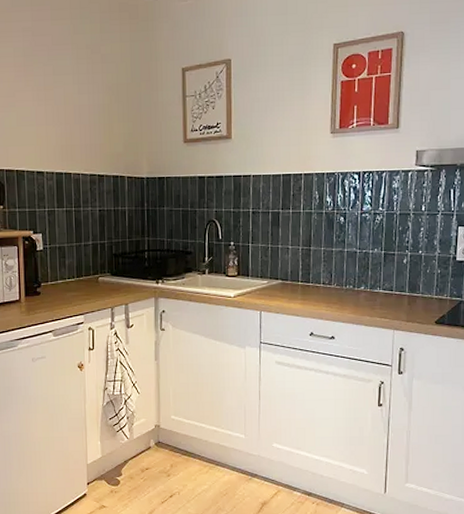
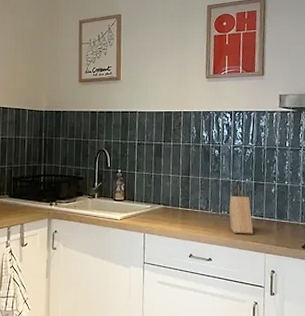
knife block: none [354,255,382,310] -> present [229,184,254,234]

